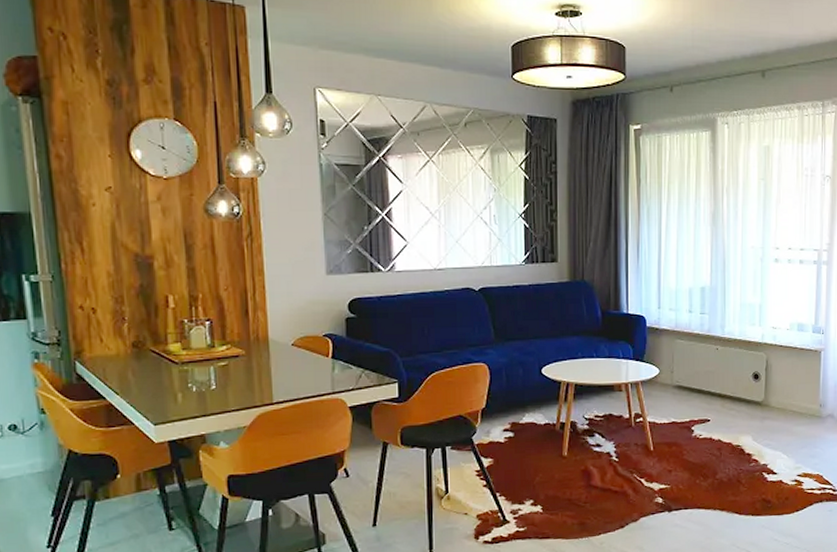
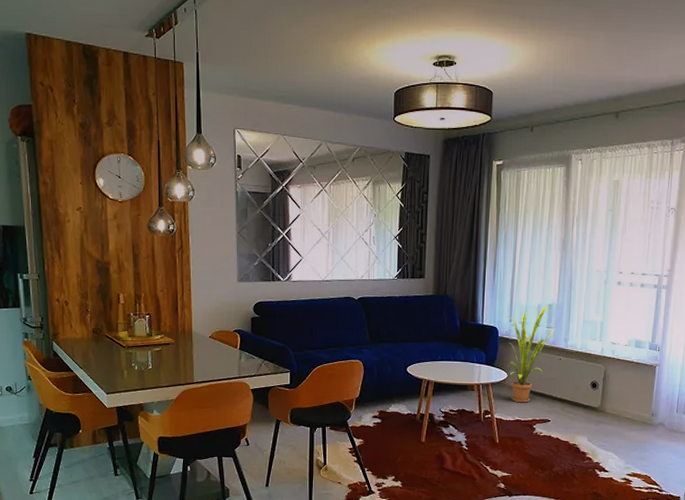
house plant: none [655,289,711,402] -> present [507,306,556,403]

